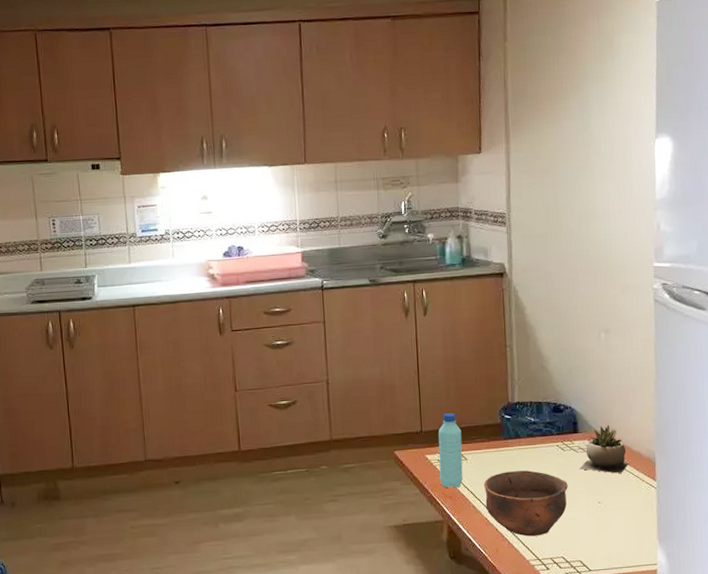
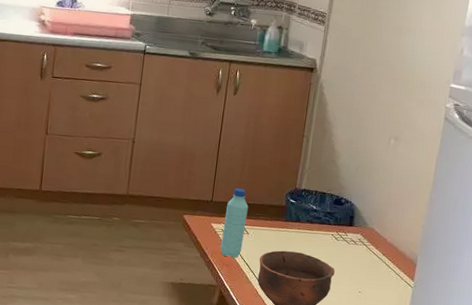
succulent plant: present [580,425,630,474] -> none [348,223,394,270]

